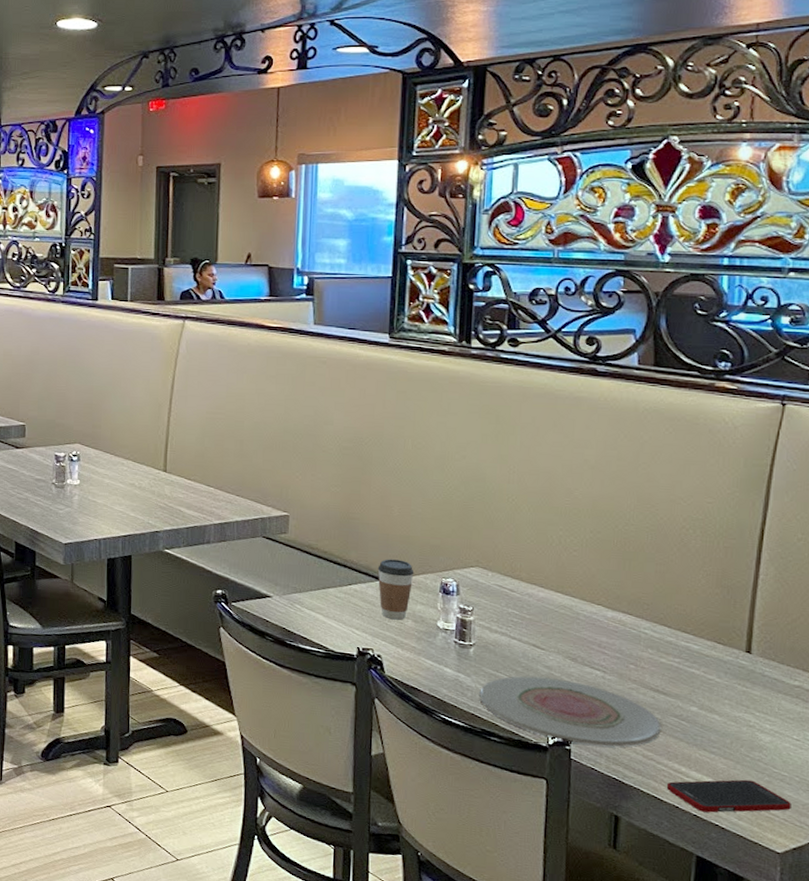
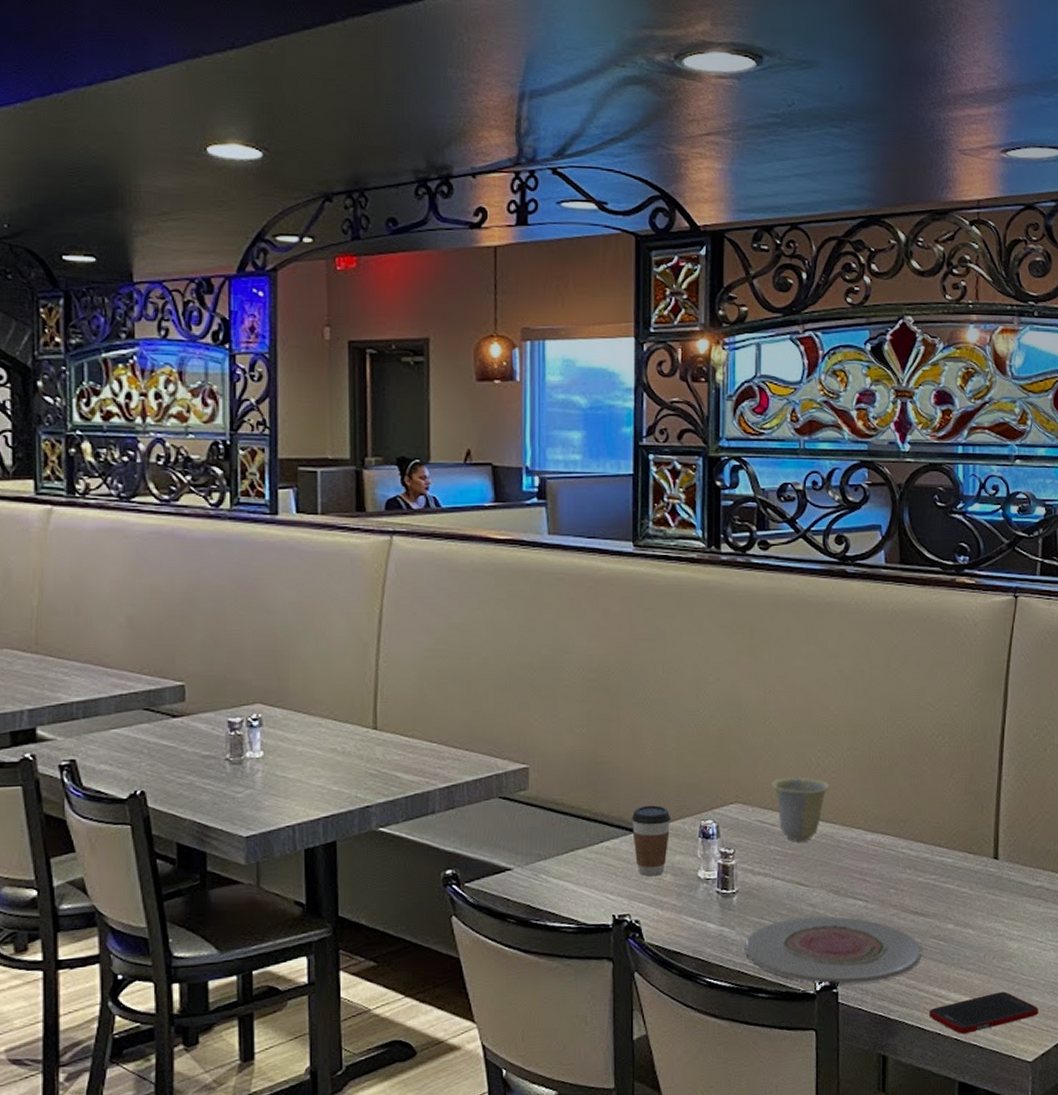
cup: none [511,549,571,609] -> present [771,776,830,842]

